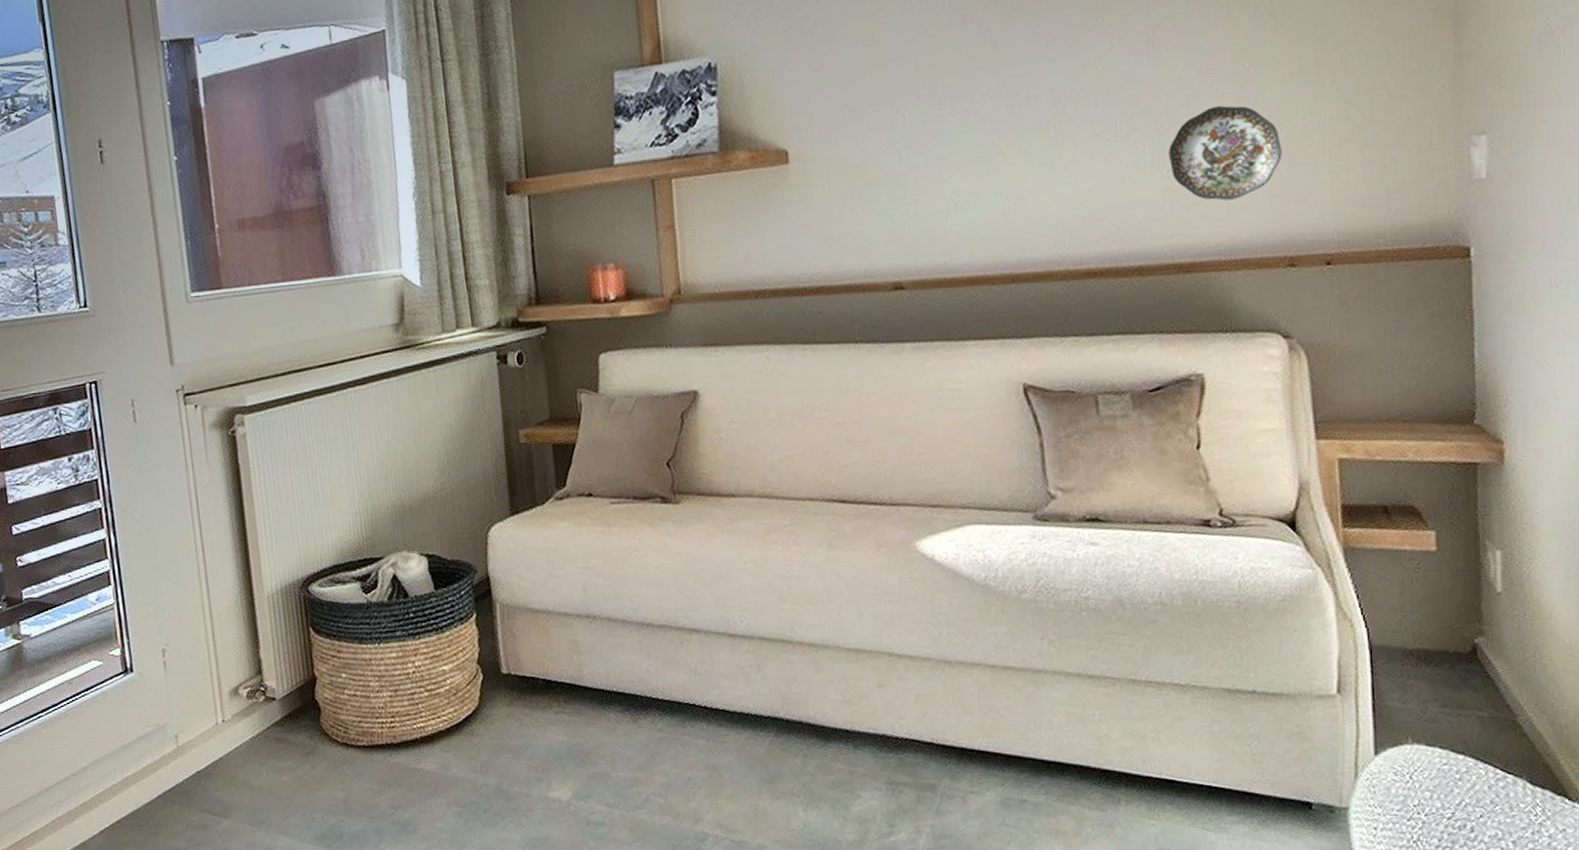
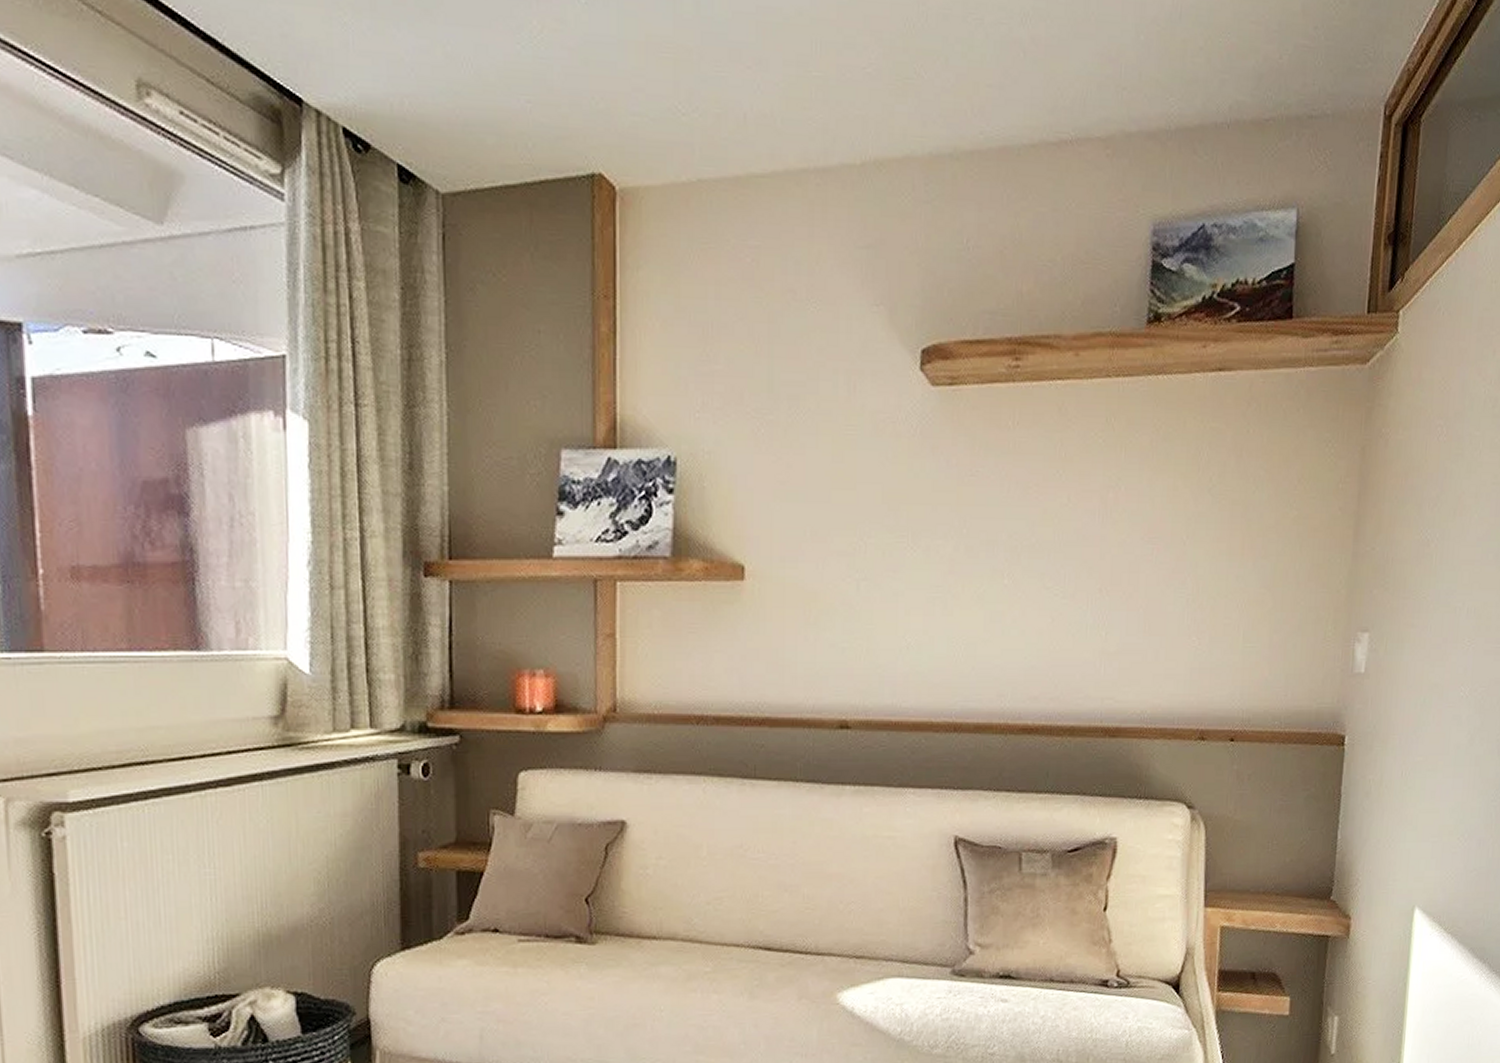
decorative plate: present [1169,105,1282,201] -> none [1108,575,1205,669]

